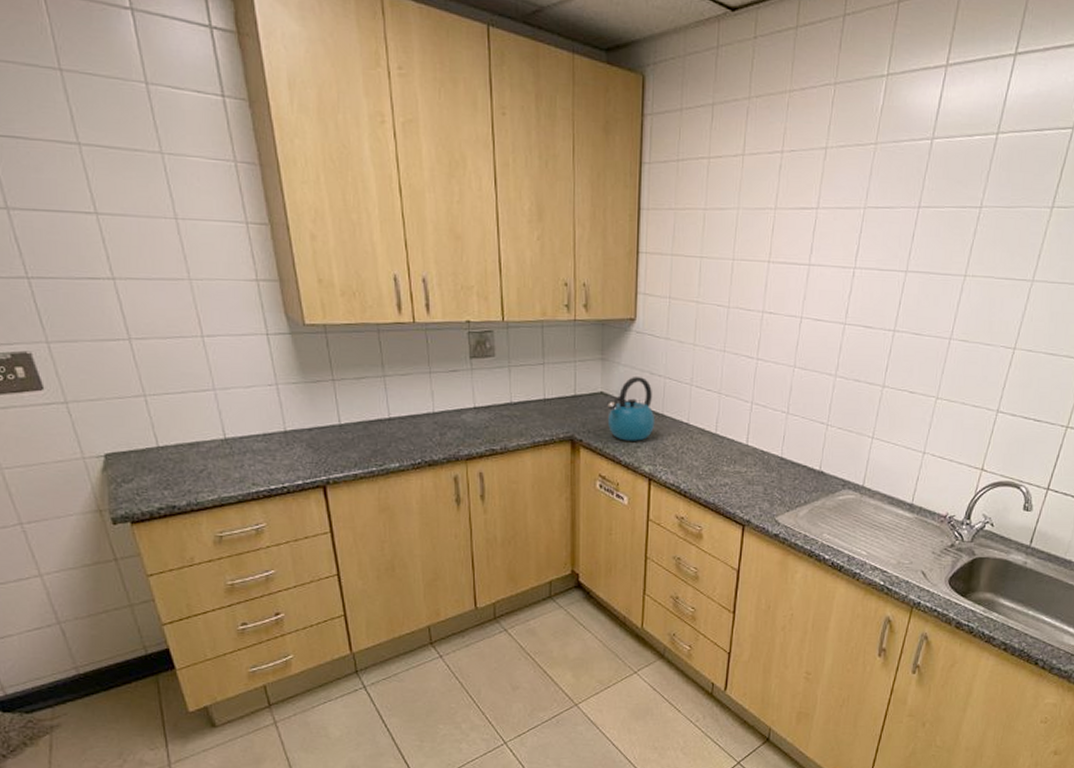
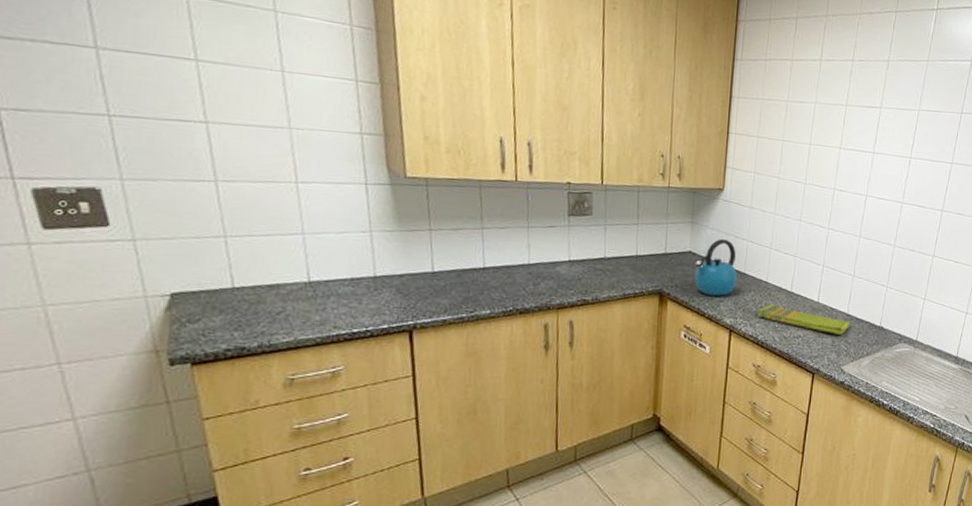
dish towel: none [680,448,785,481] -> present [758,304,850,335]

